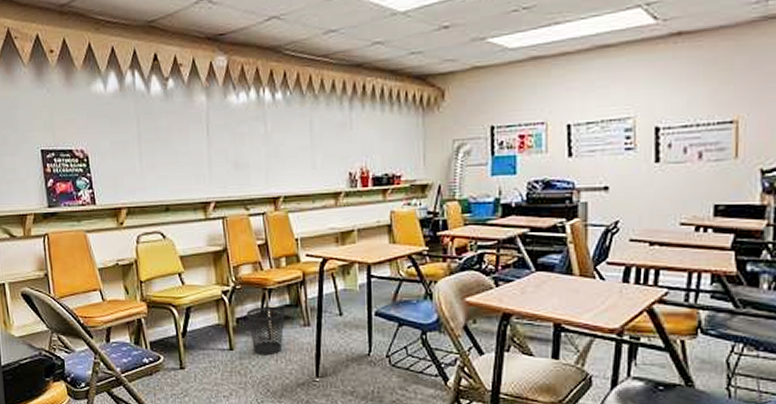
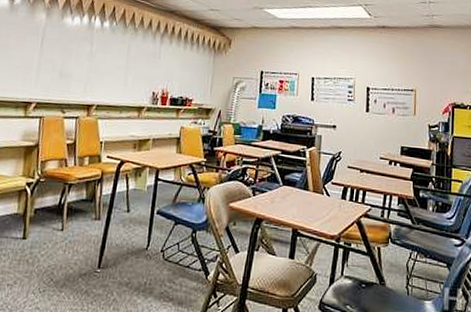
wastebasket: present [246,306,286,356] -> none [44,199,81,246]

